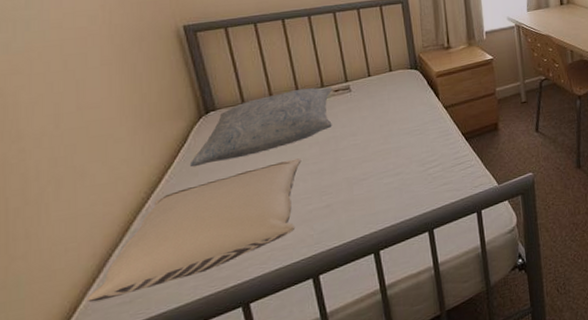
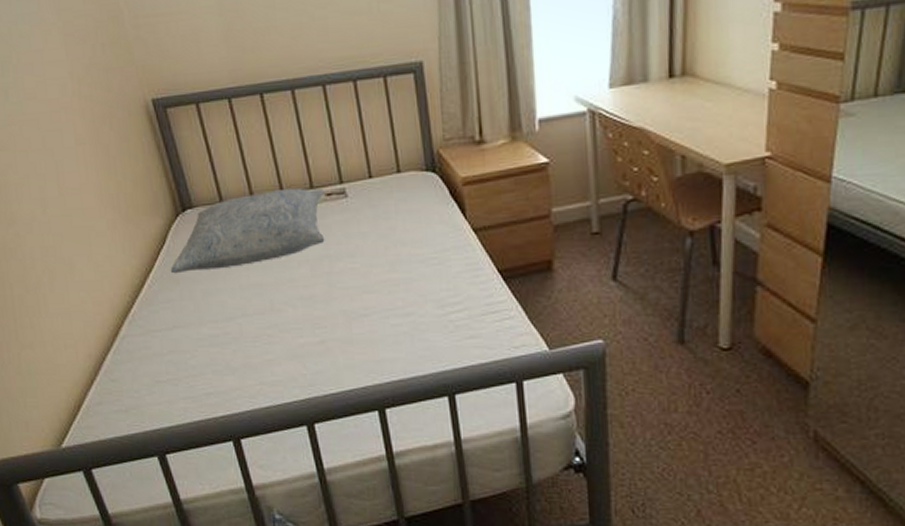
pillow: present [86,158,301,303] -> none [87,278,290,404]

